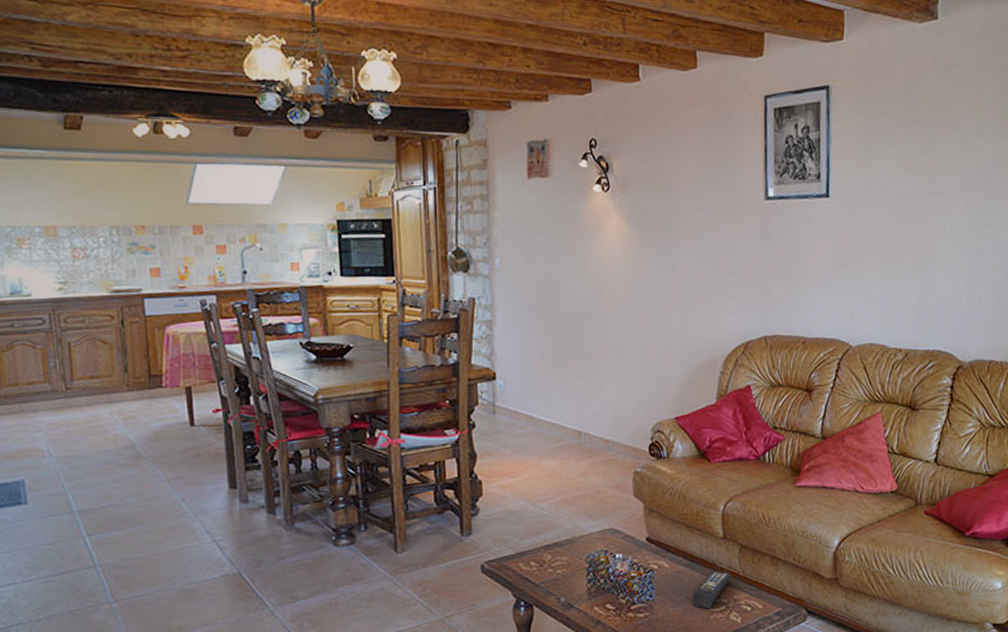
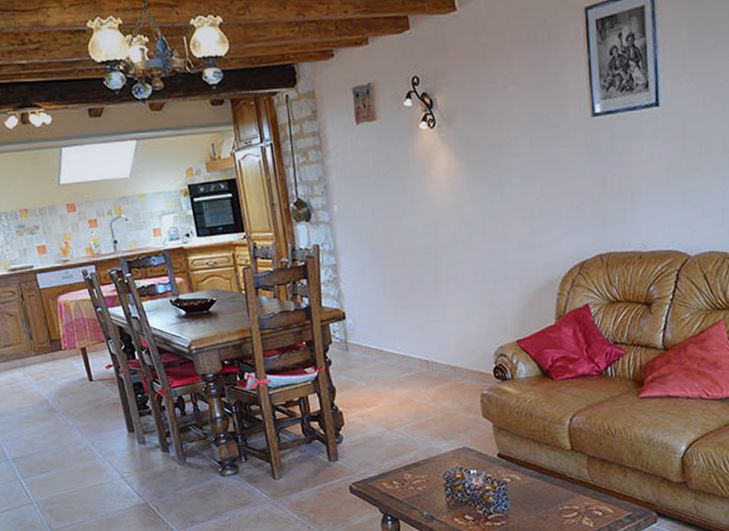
remote control: present [692,571,732,609] -> none [545,480,582,516]

